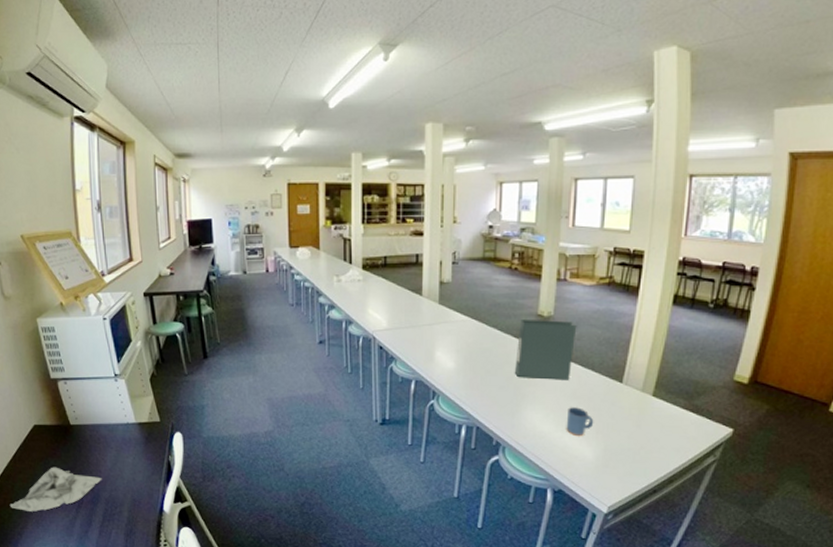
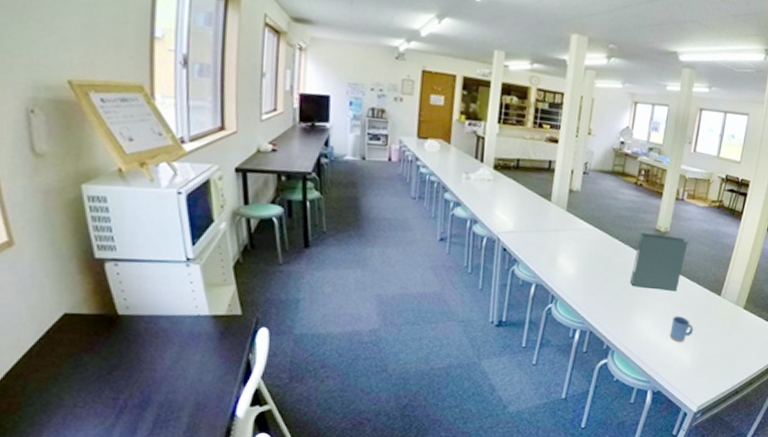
tissue: present [9,467,102,512] -> none [16,364,157,419]

